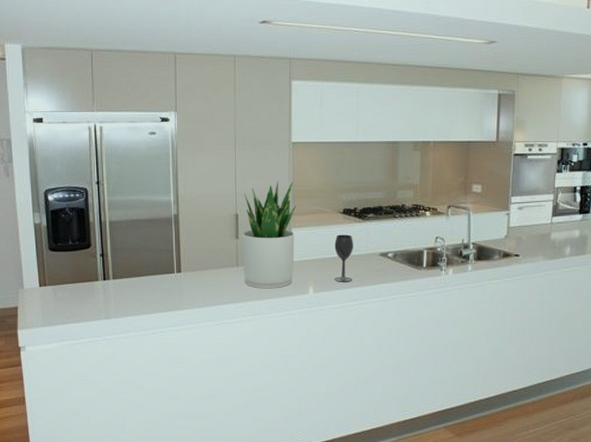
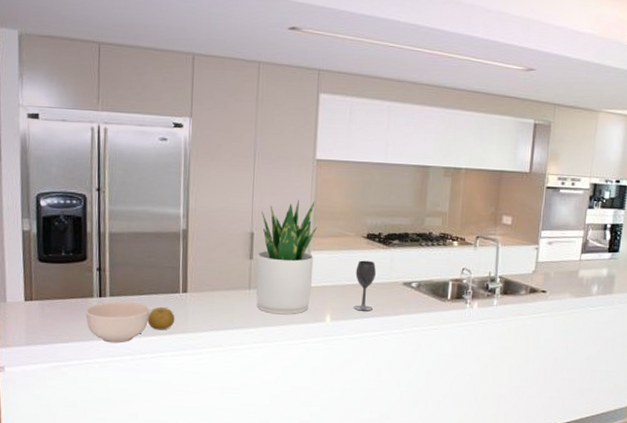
bowl: none [92,283,149,322] -> present [85,301,150,344]
fruit: none [147,286,172,308] -> present [147,306,175,330]

